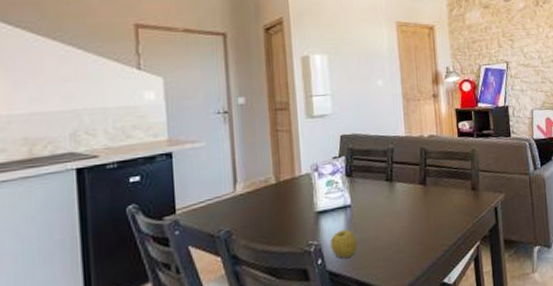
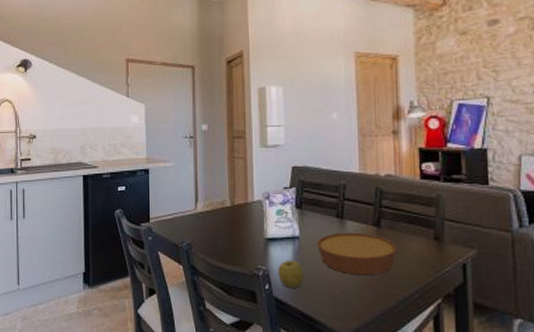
bowl: none [368,192,442,234] -> present [316,232,398,276]

